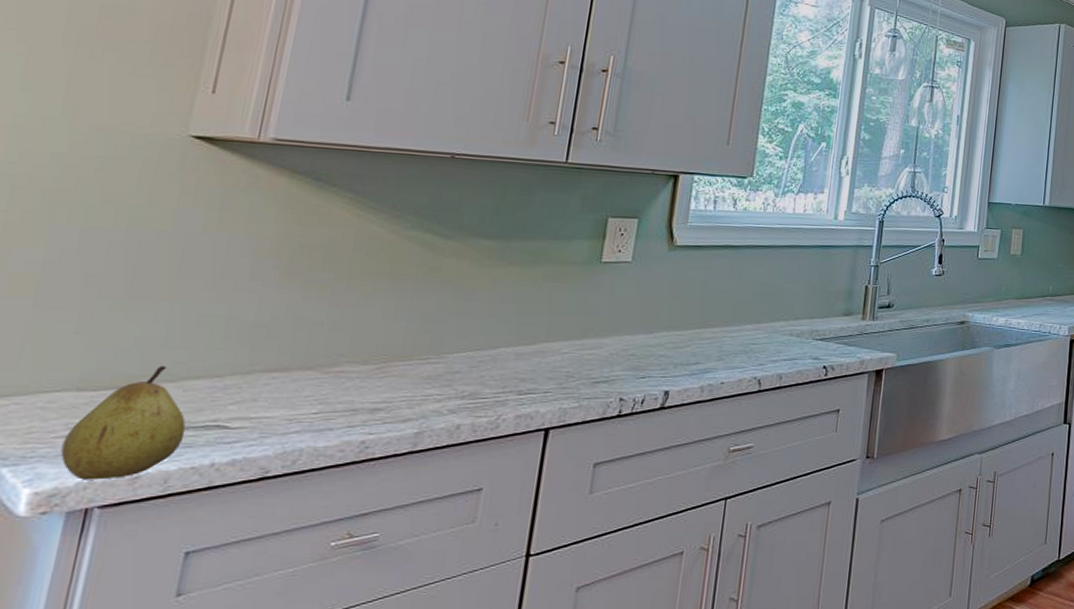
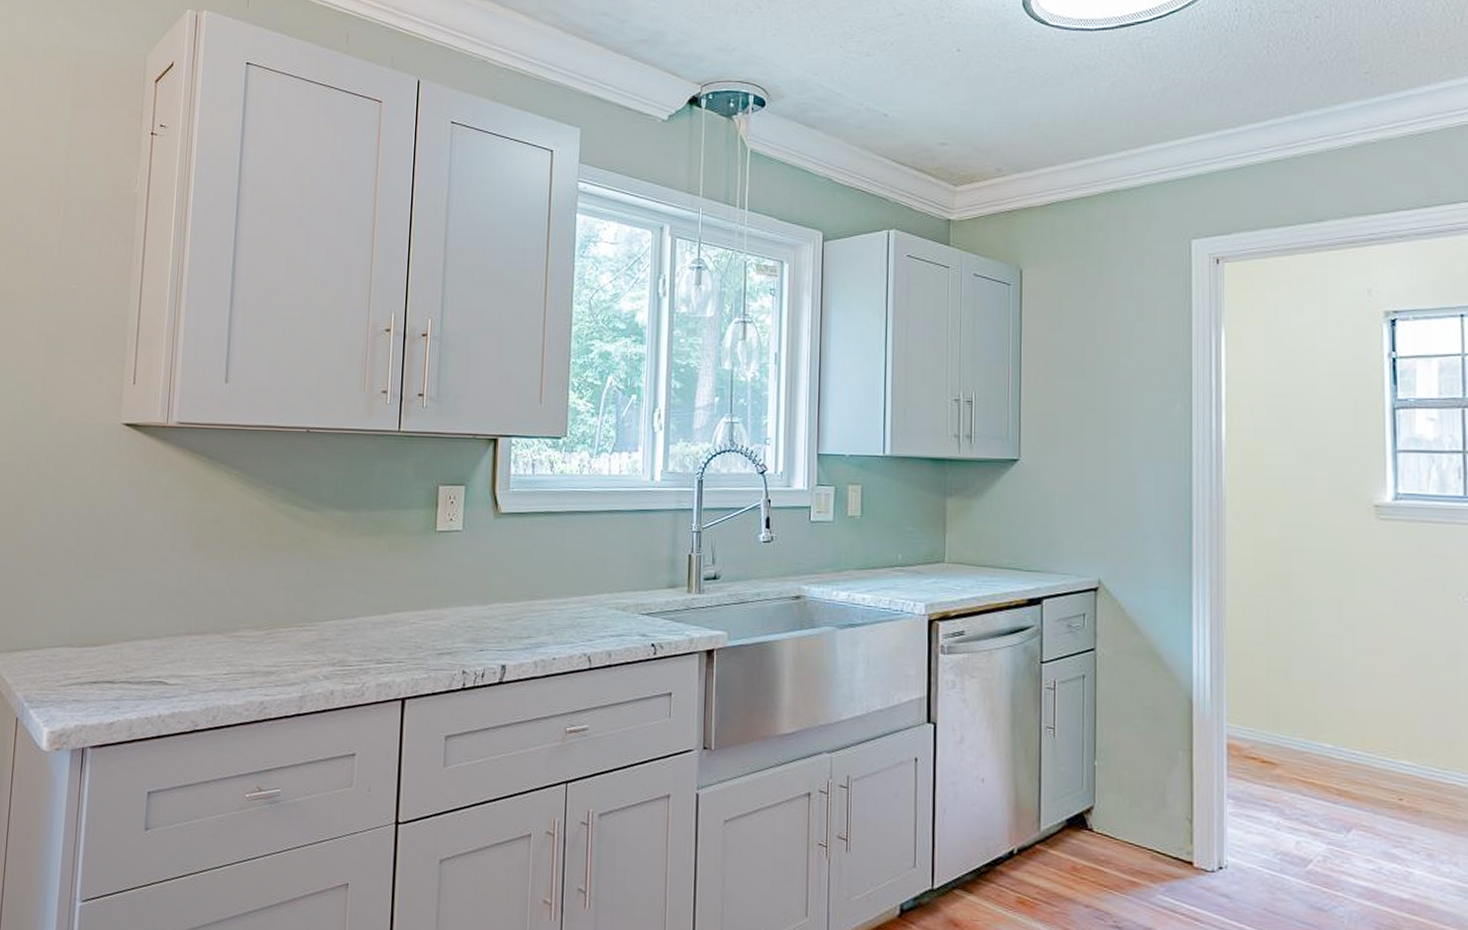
fruit: present [60,366,186,480] -> none [63,627,140,724]

